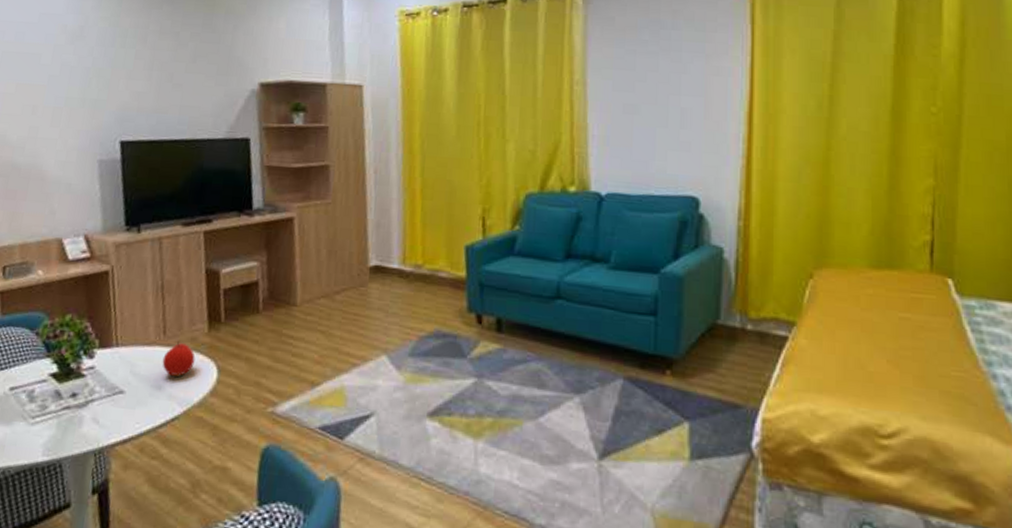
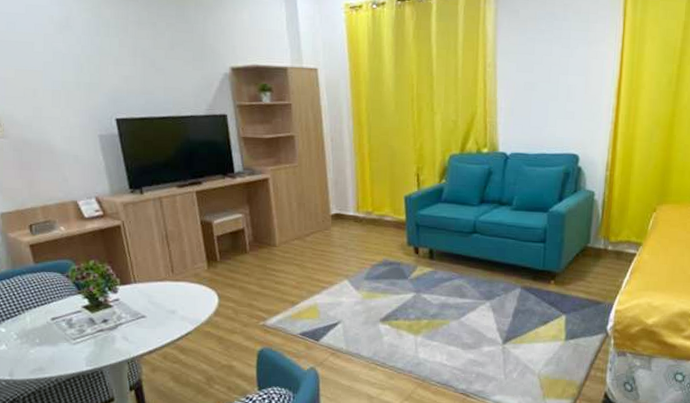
fruit: present [162,340,195,376] -> none [173,276,199,303]

